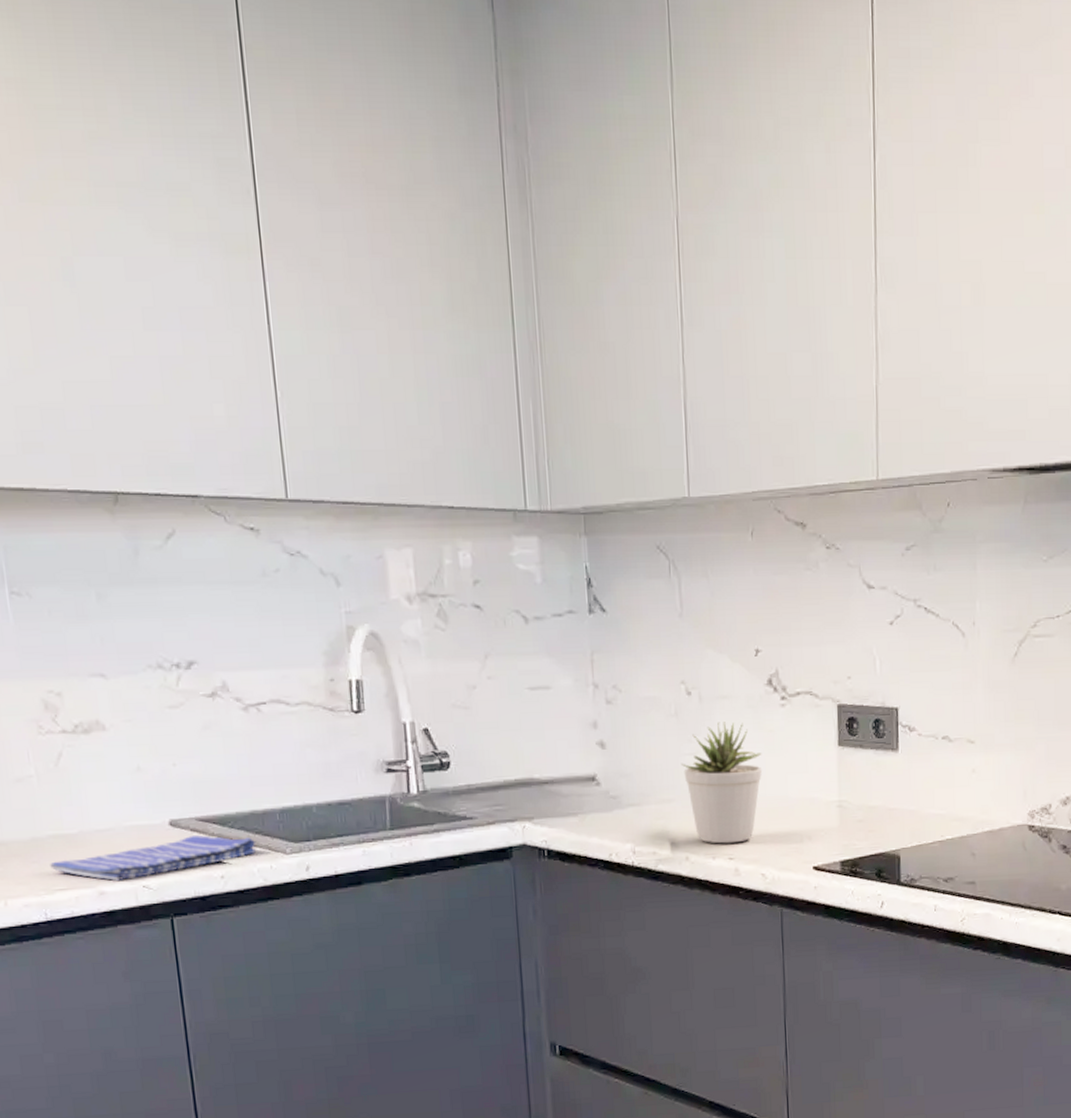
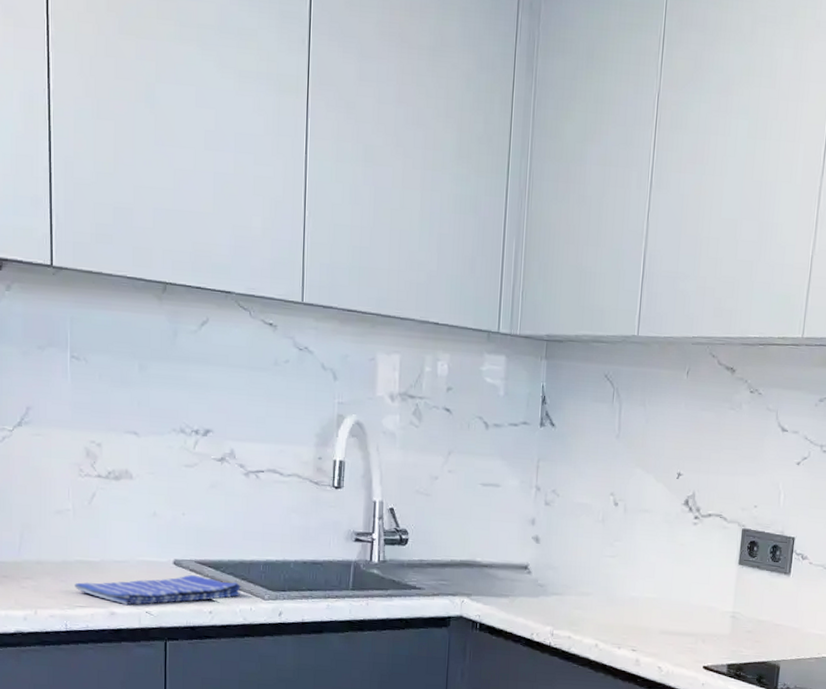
potted plant: present [682,722,763,844] -> none [602,532,672,638]

